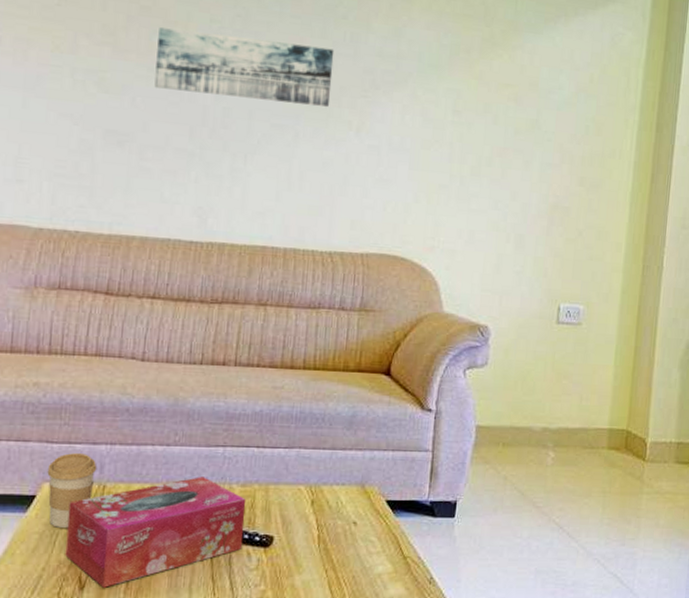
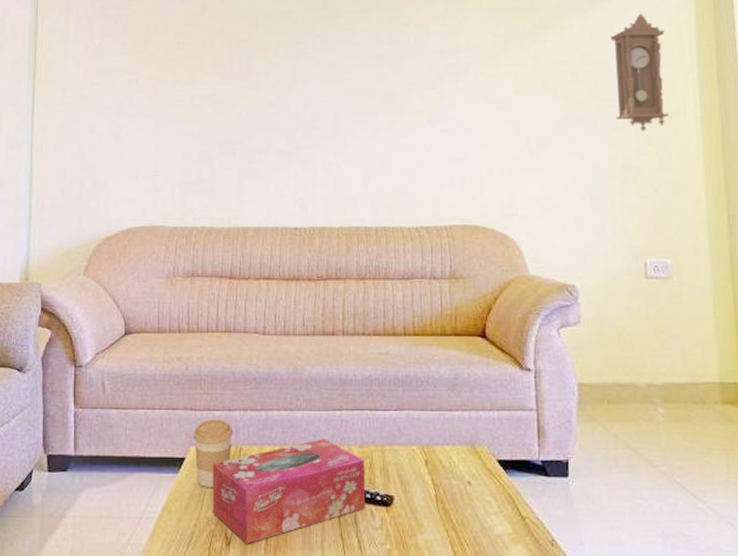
wall art: present [154,26,334,108] -> none [255,52,402,103]
pendulum clock: none [553,43,614,171] -> present [609,14,670,131]

